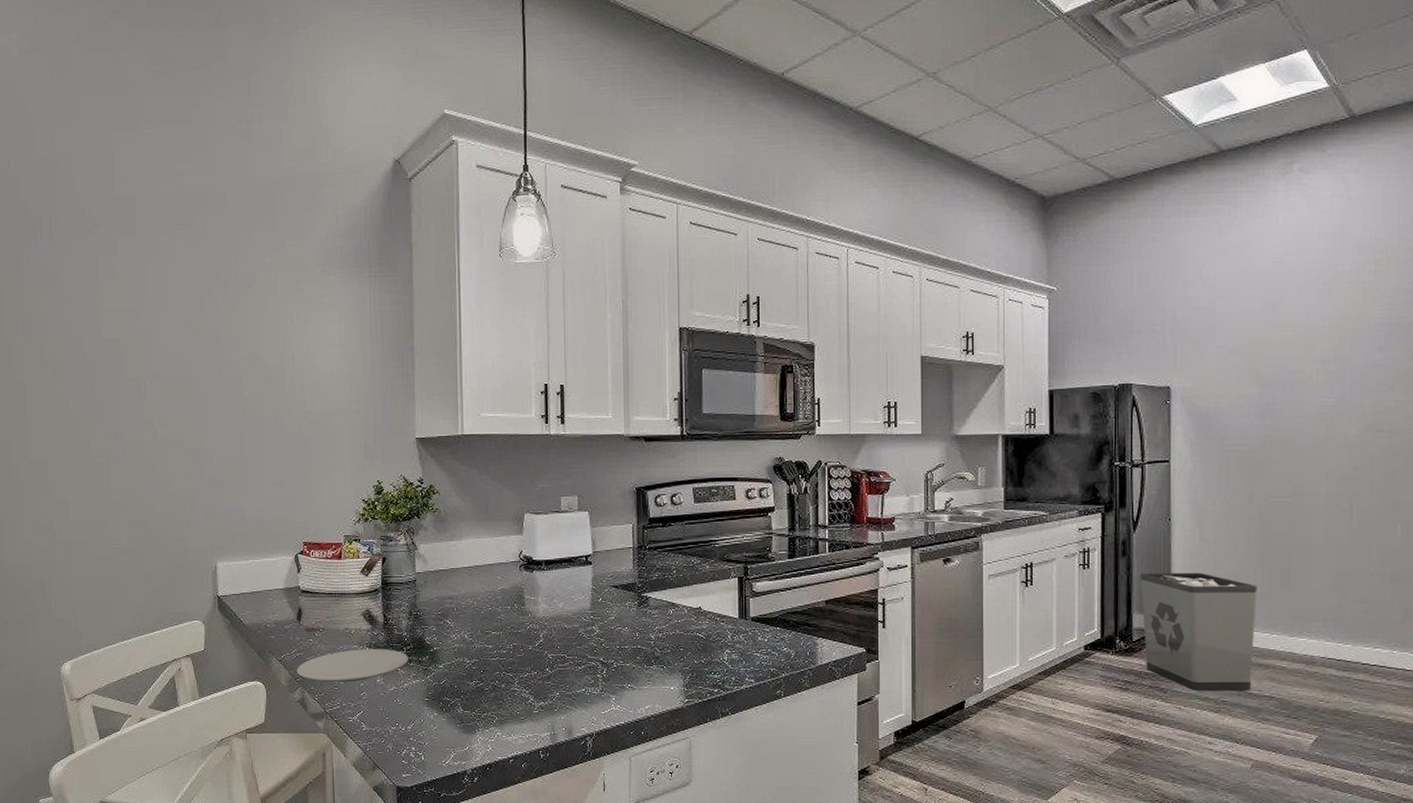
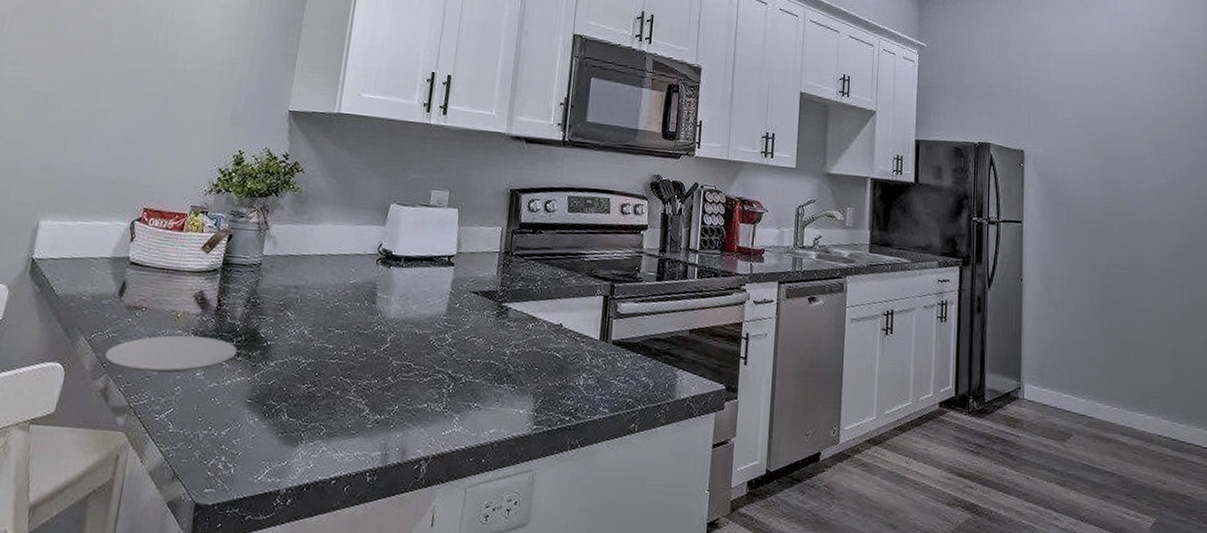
recycling bin: present [1140,572,1257,690] -> none [993,331,1100,464]

